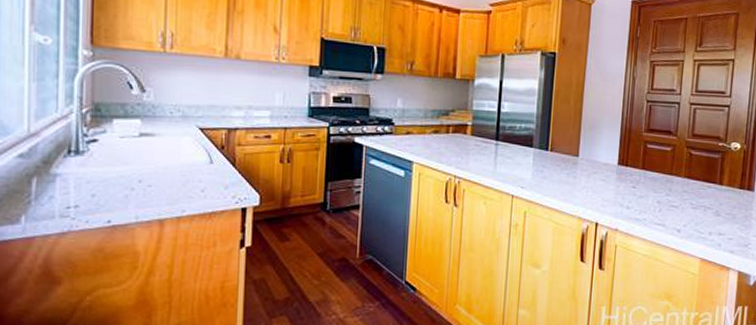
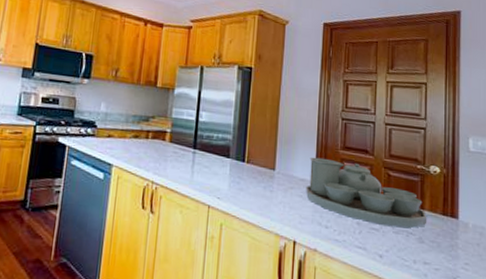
tea set: none [608,141,725,204] -> present [305,157,427,229]

